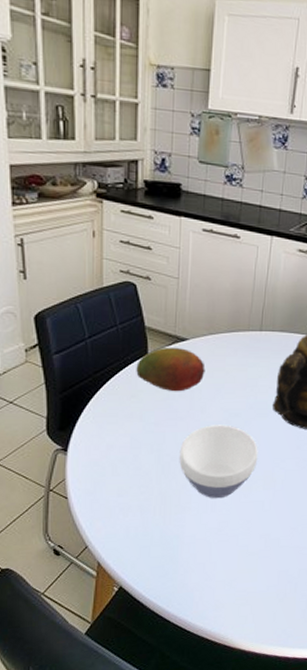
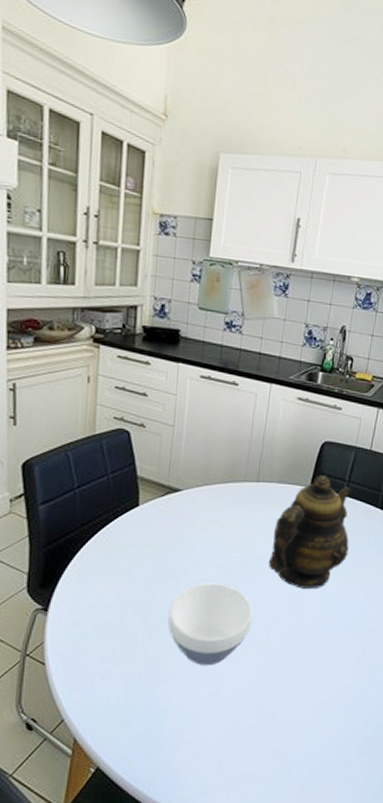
fruit: present [136,347,206,392] -> none [126,498,199,547]

